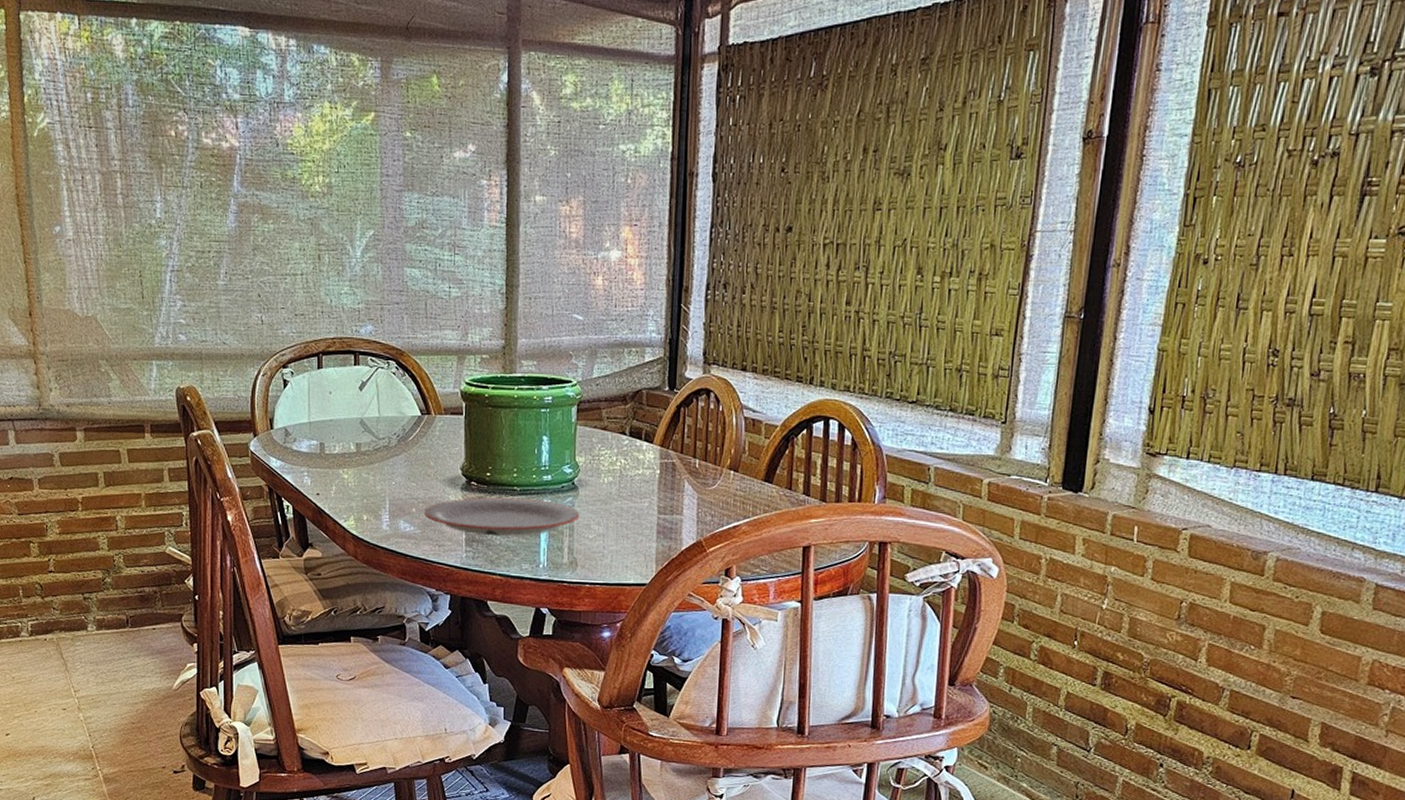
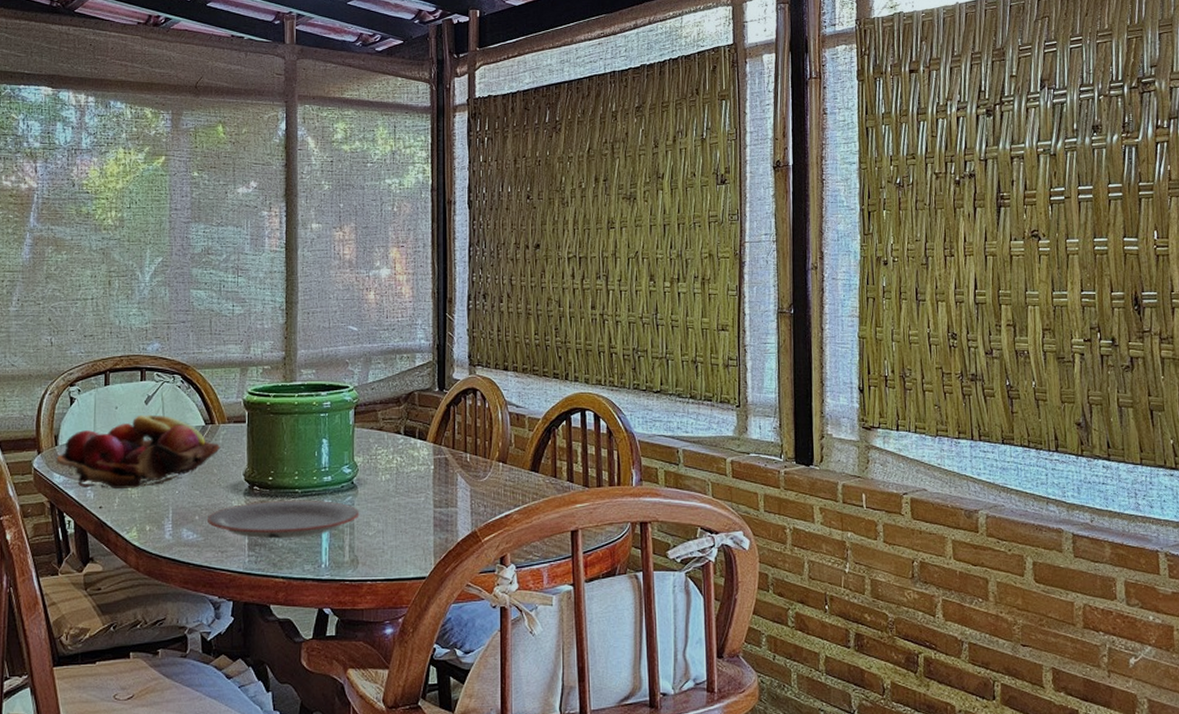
fruit basket: none [272,401,438,477] -> present [56,414,221,489]

